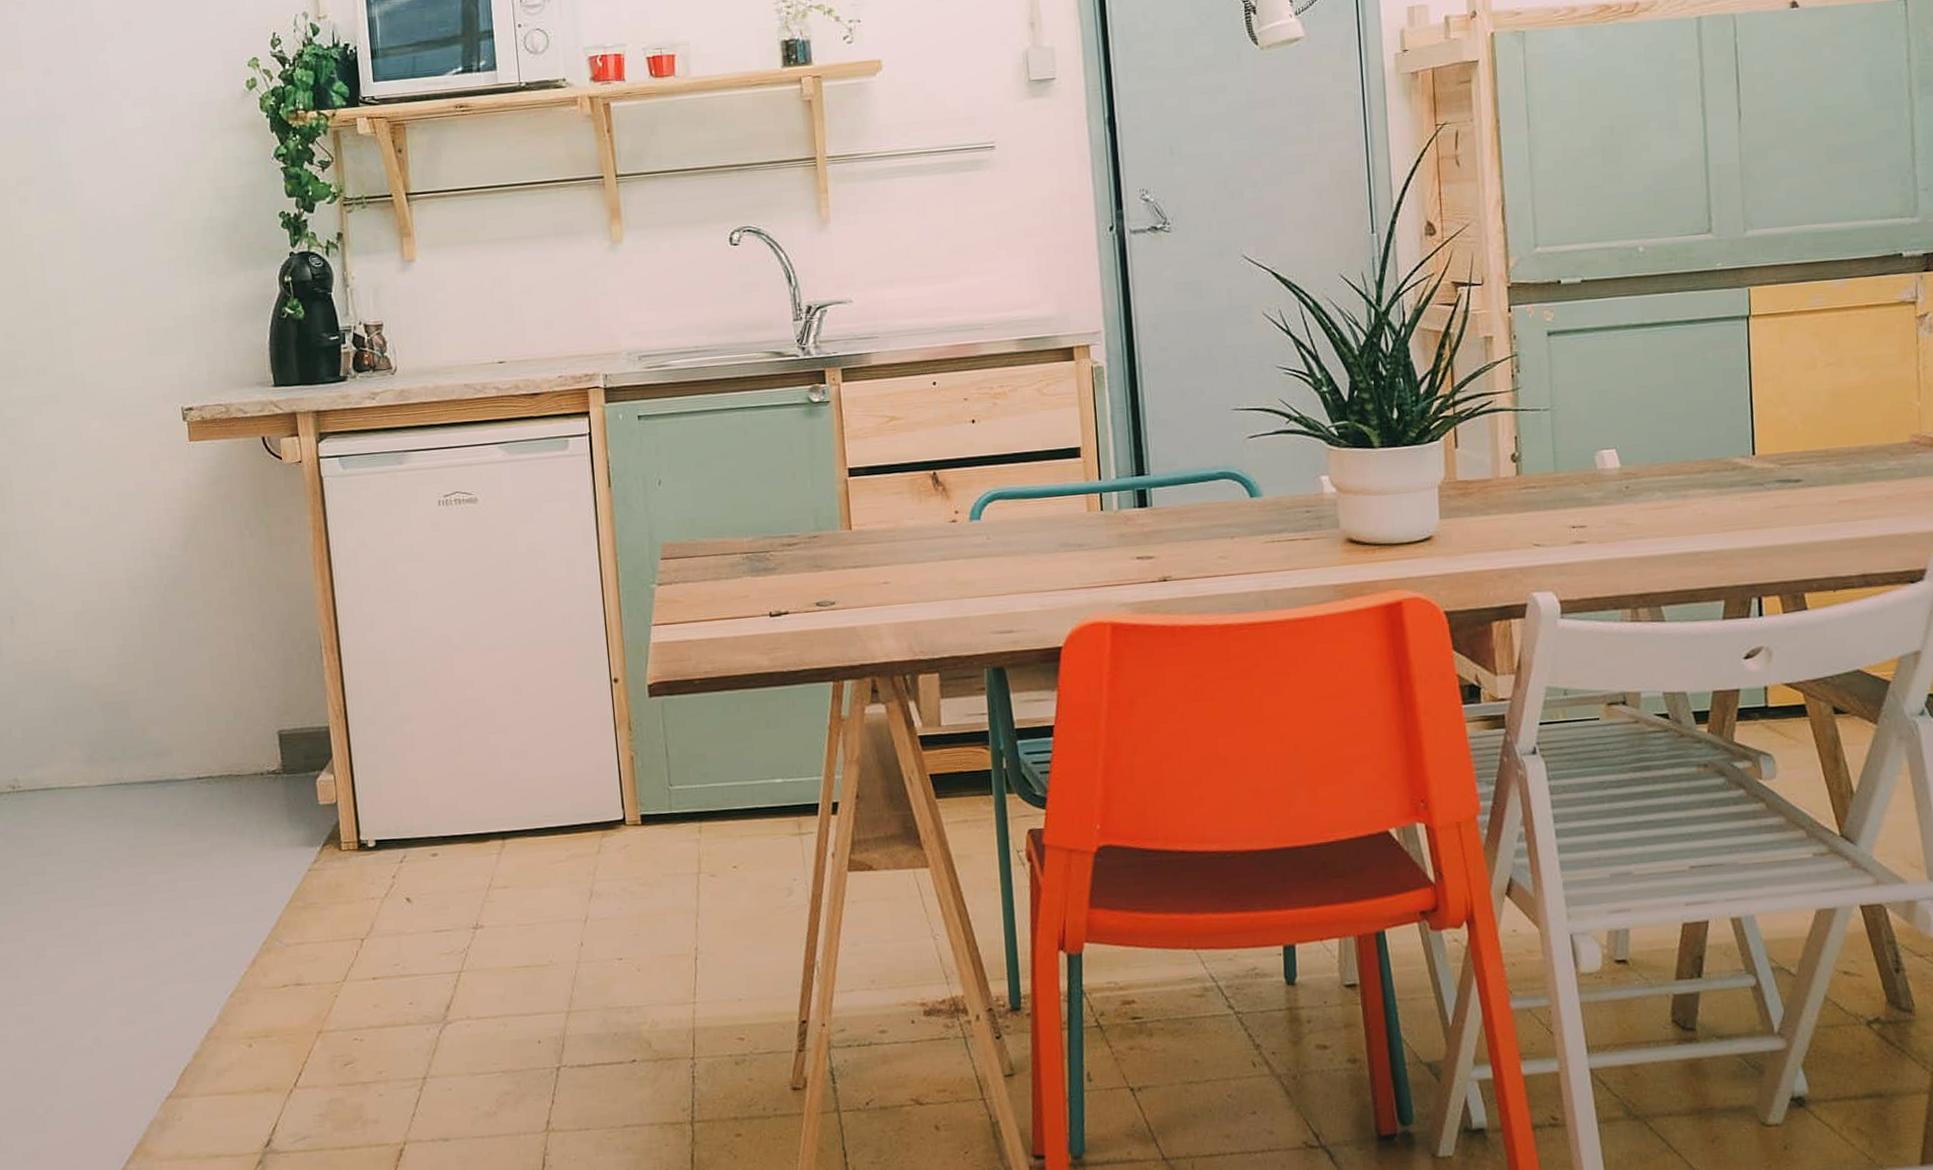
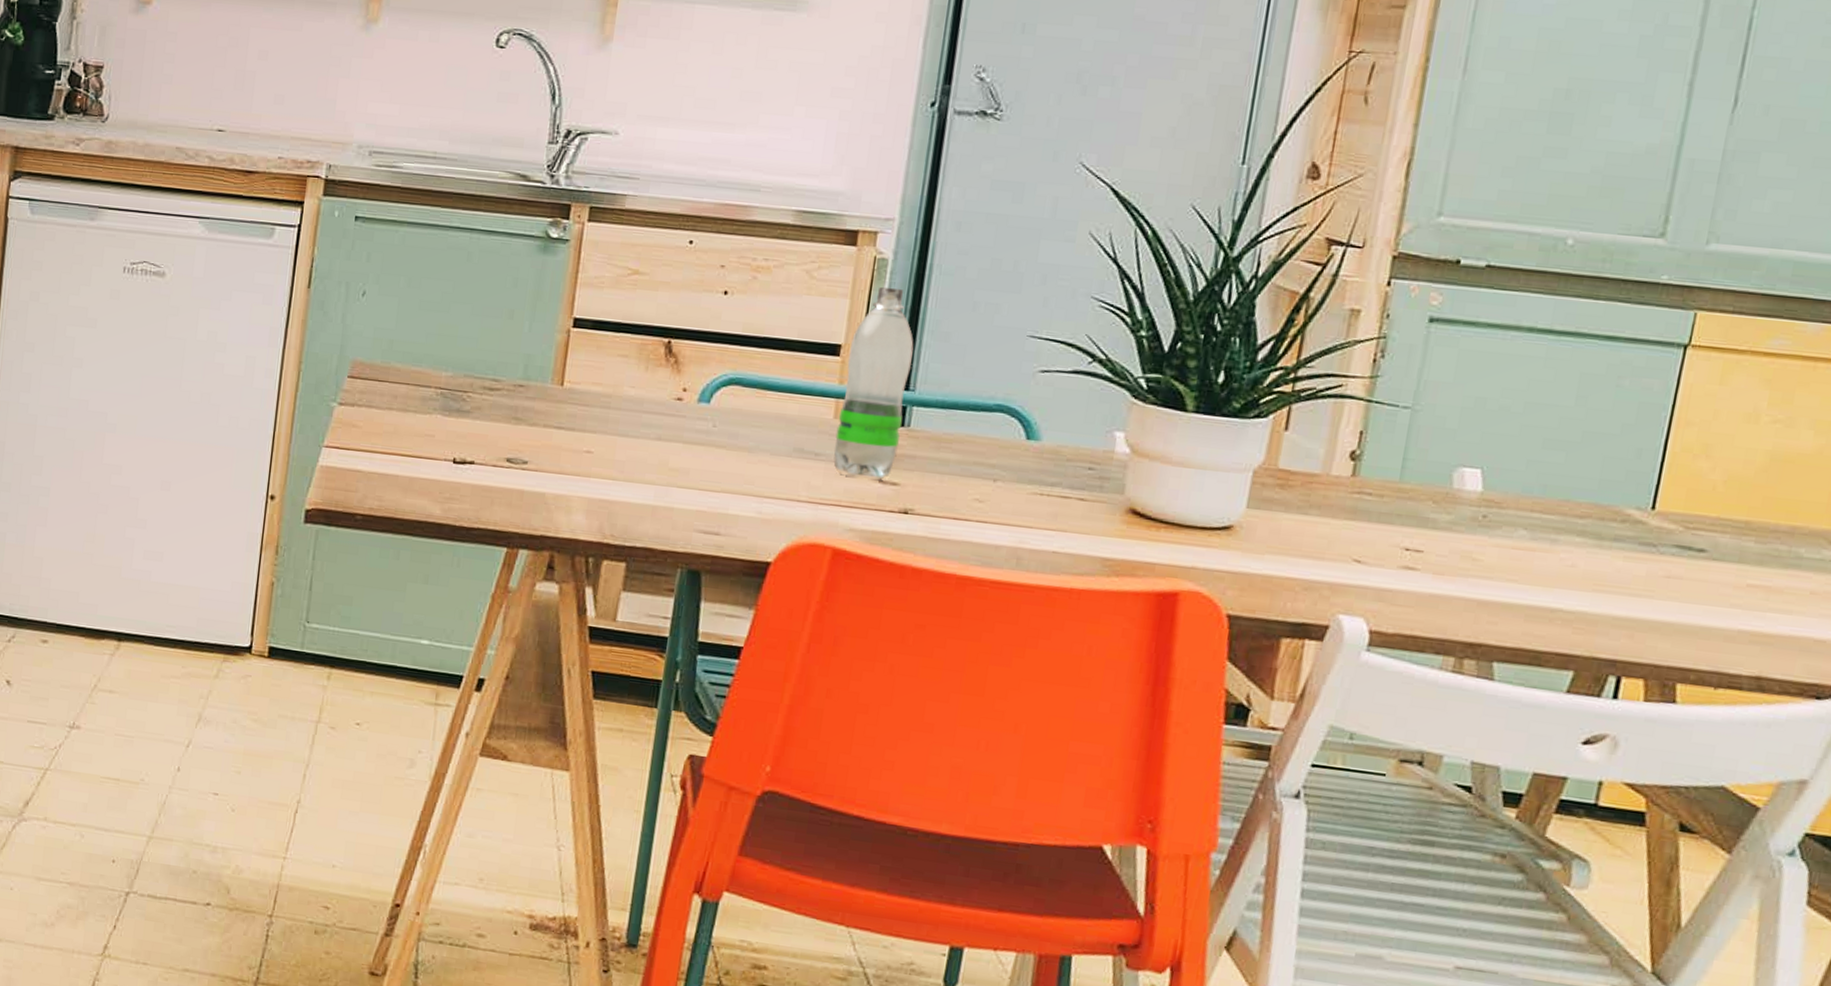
bottle: none [1087,390,1147,559] -> present [833,286,914,480]

